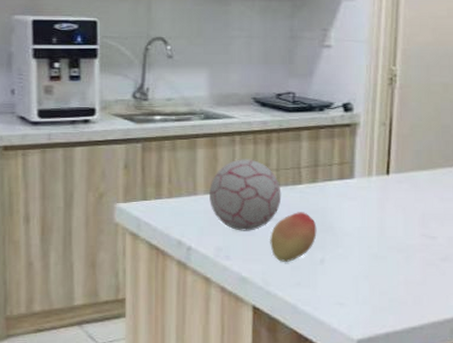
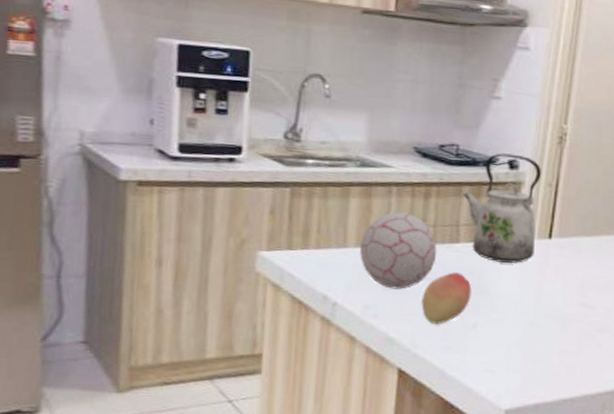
kettle: none [301,97,376,200] -> present [462,153,542,263]

